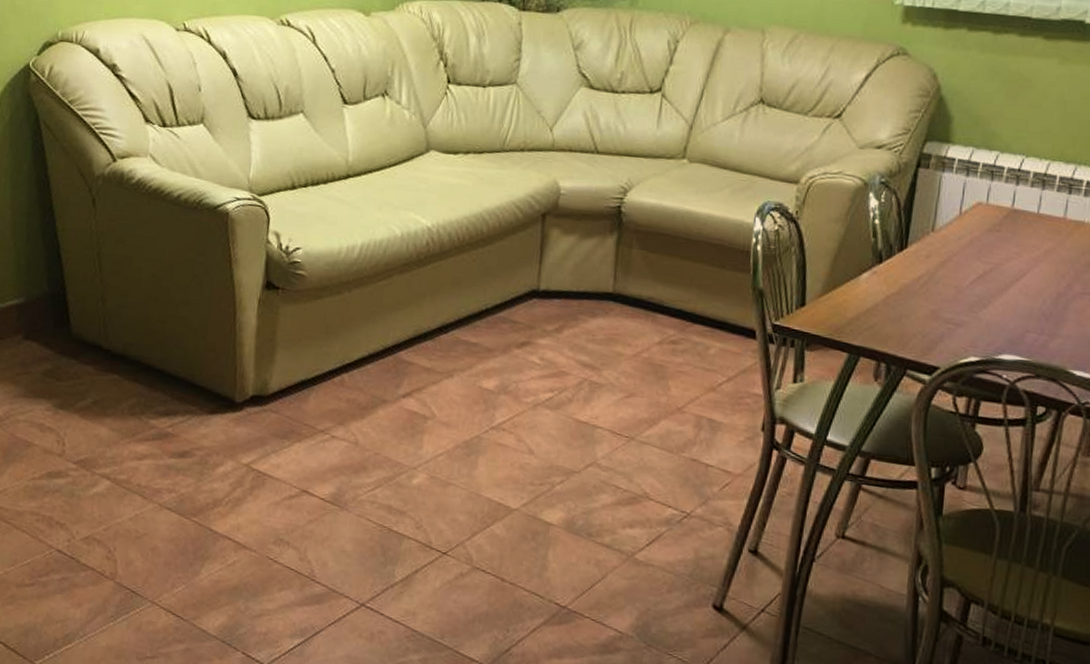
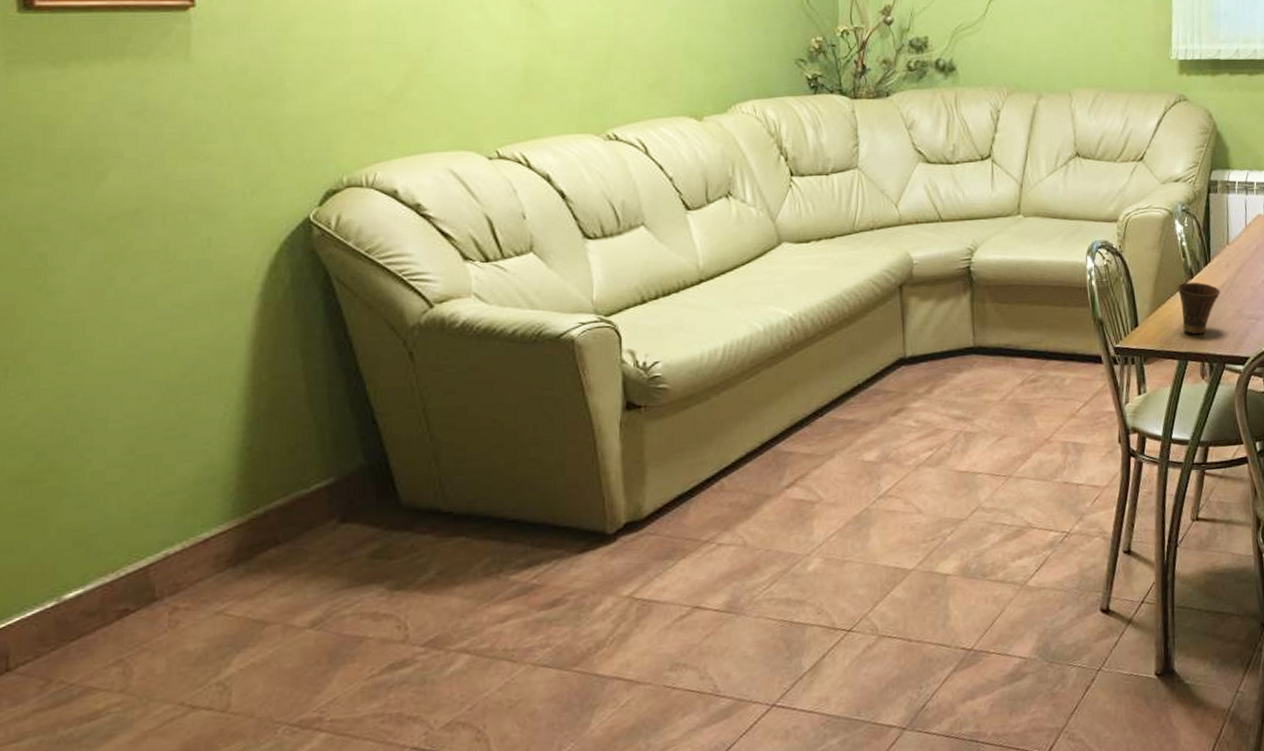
cup: none [859,266,914,330] -> present [1177,282,1220,335]

